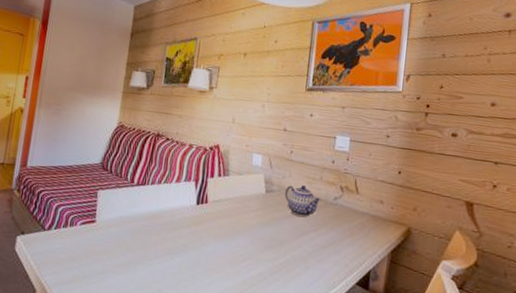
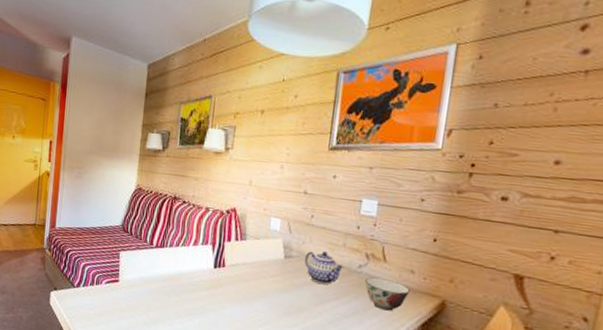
soup bowl: none [340,208,380,240] -> present [365,277,410,311]

